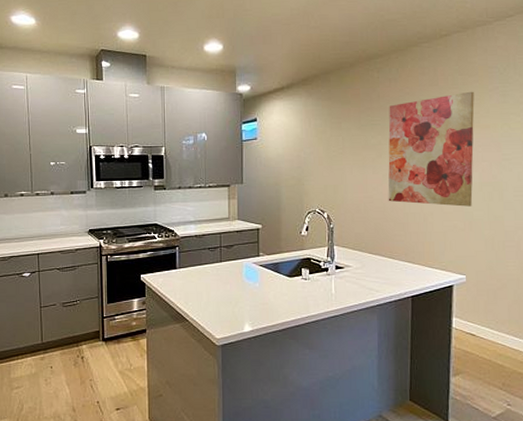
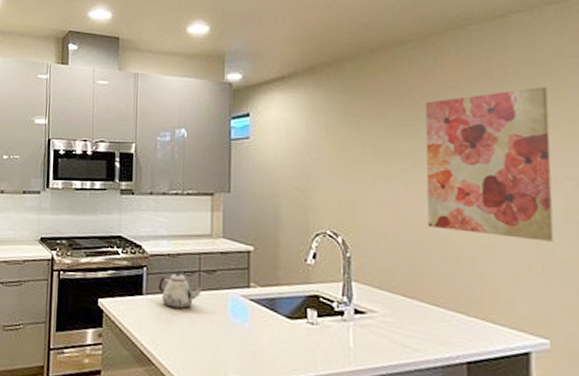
teapot: none [189,249,224,276] -> present [158,272,204,309]

